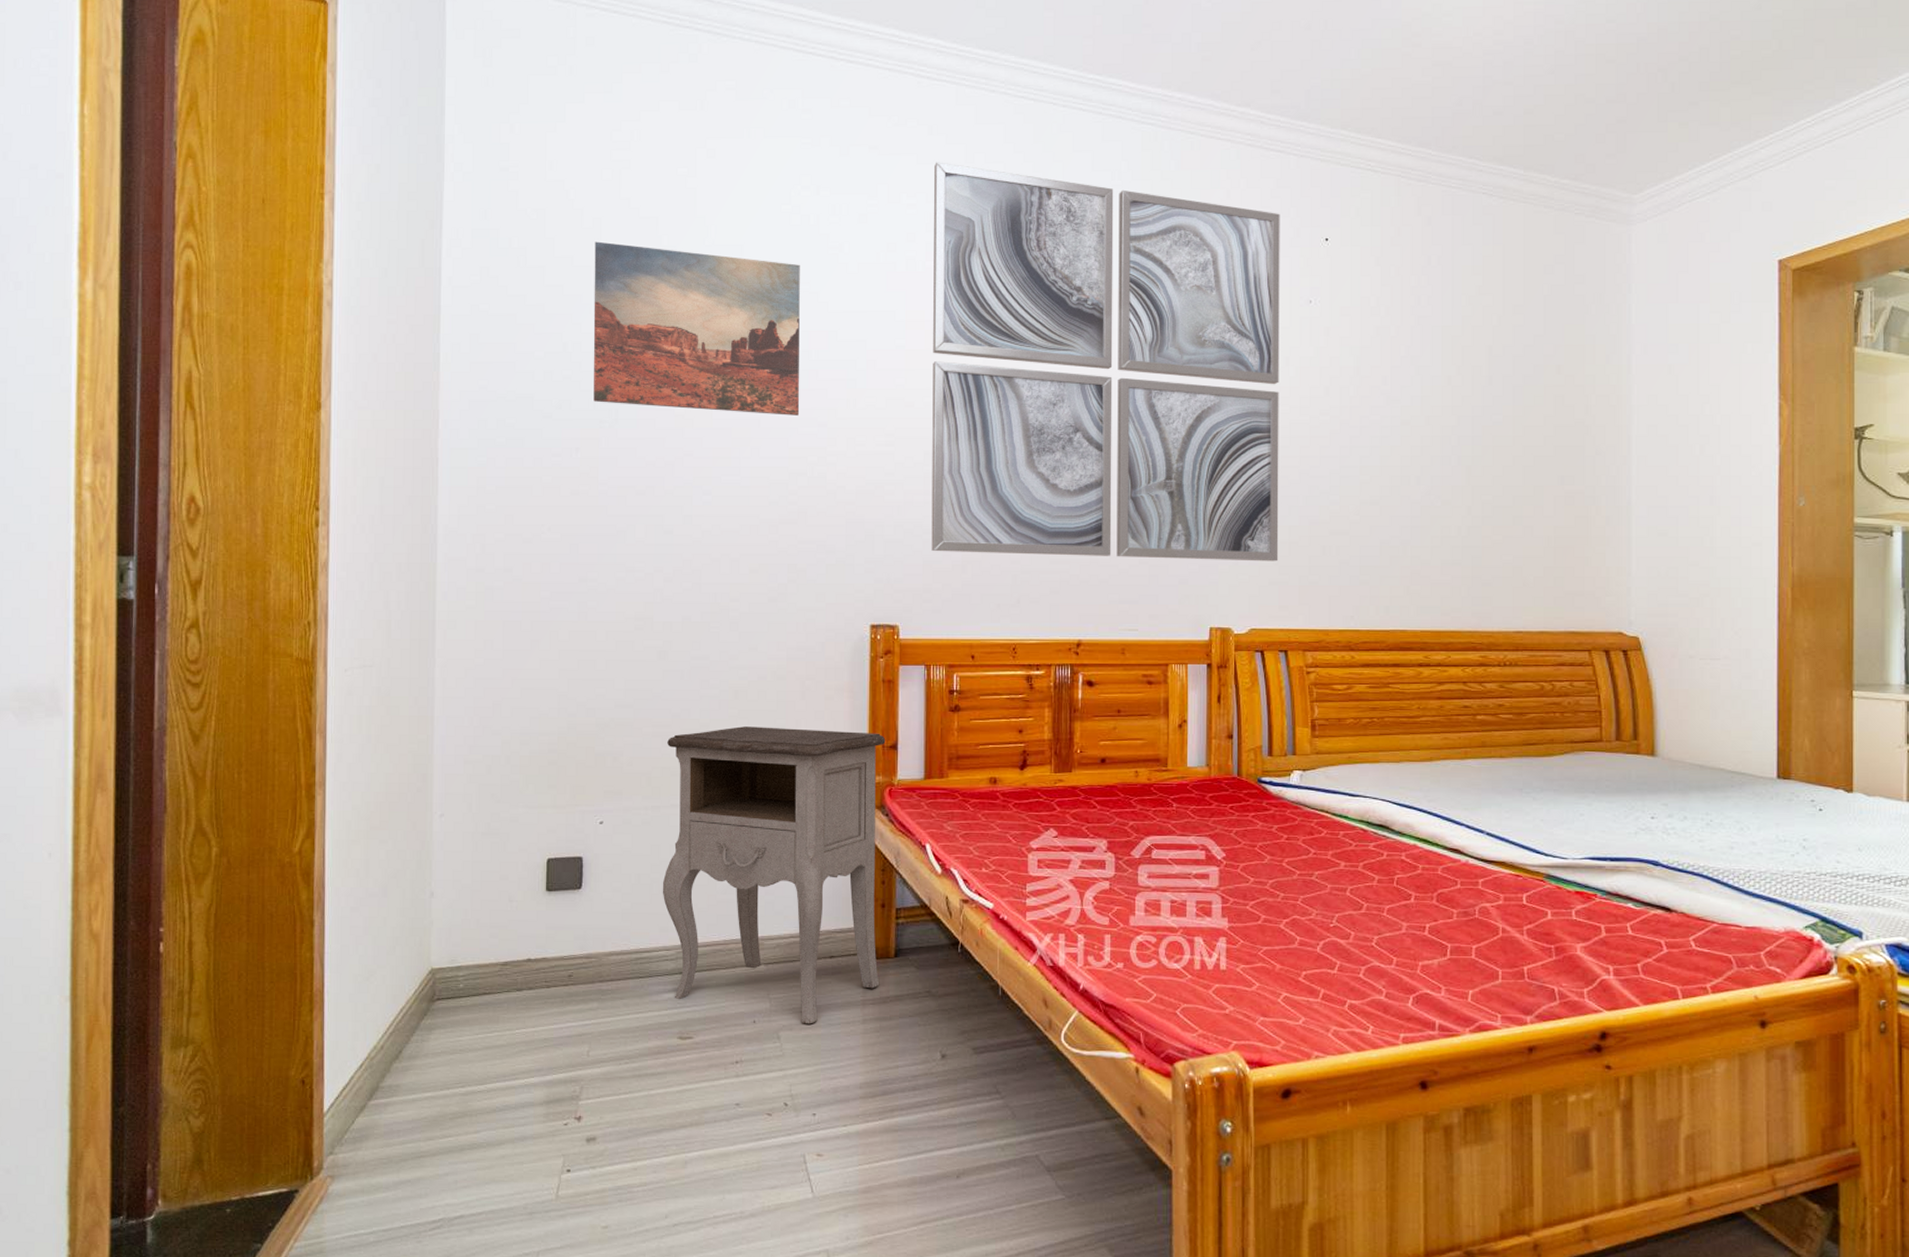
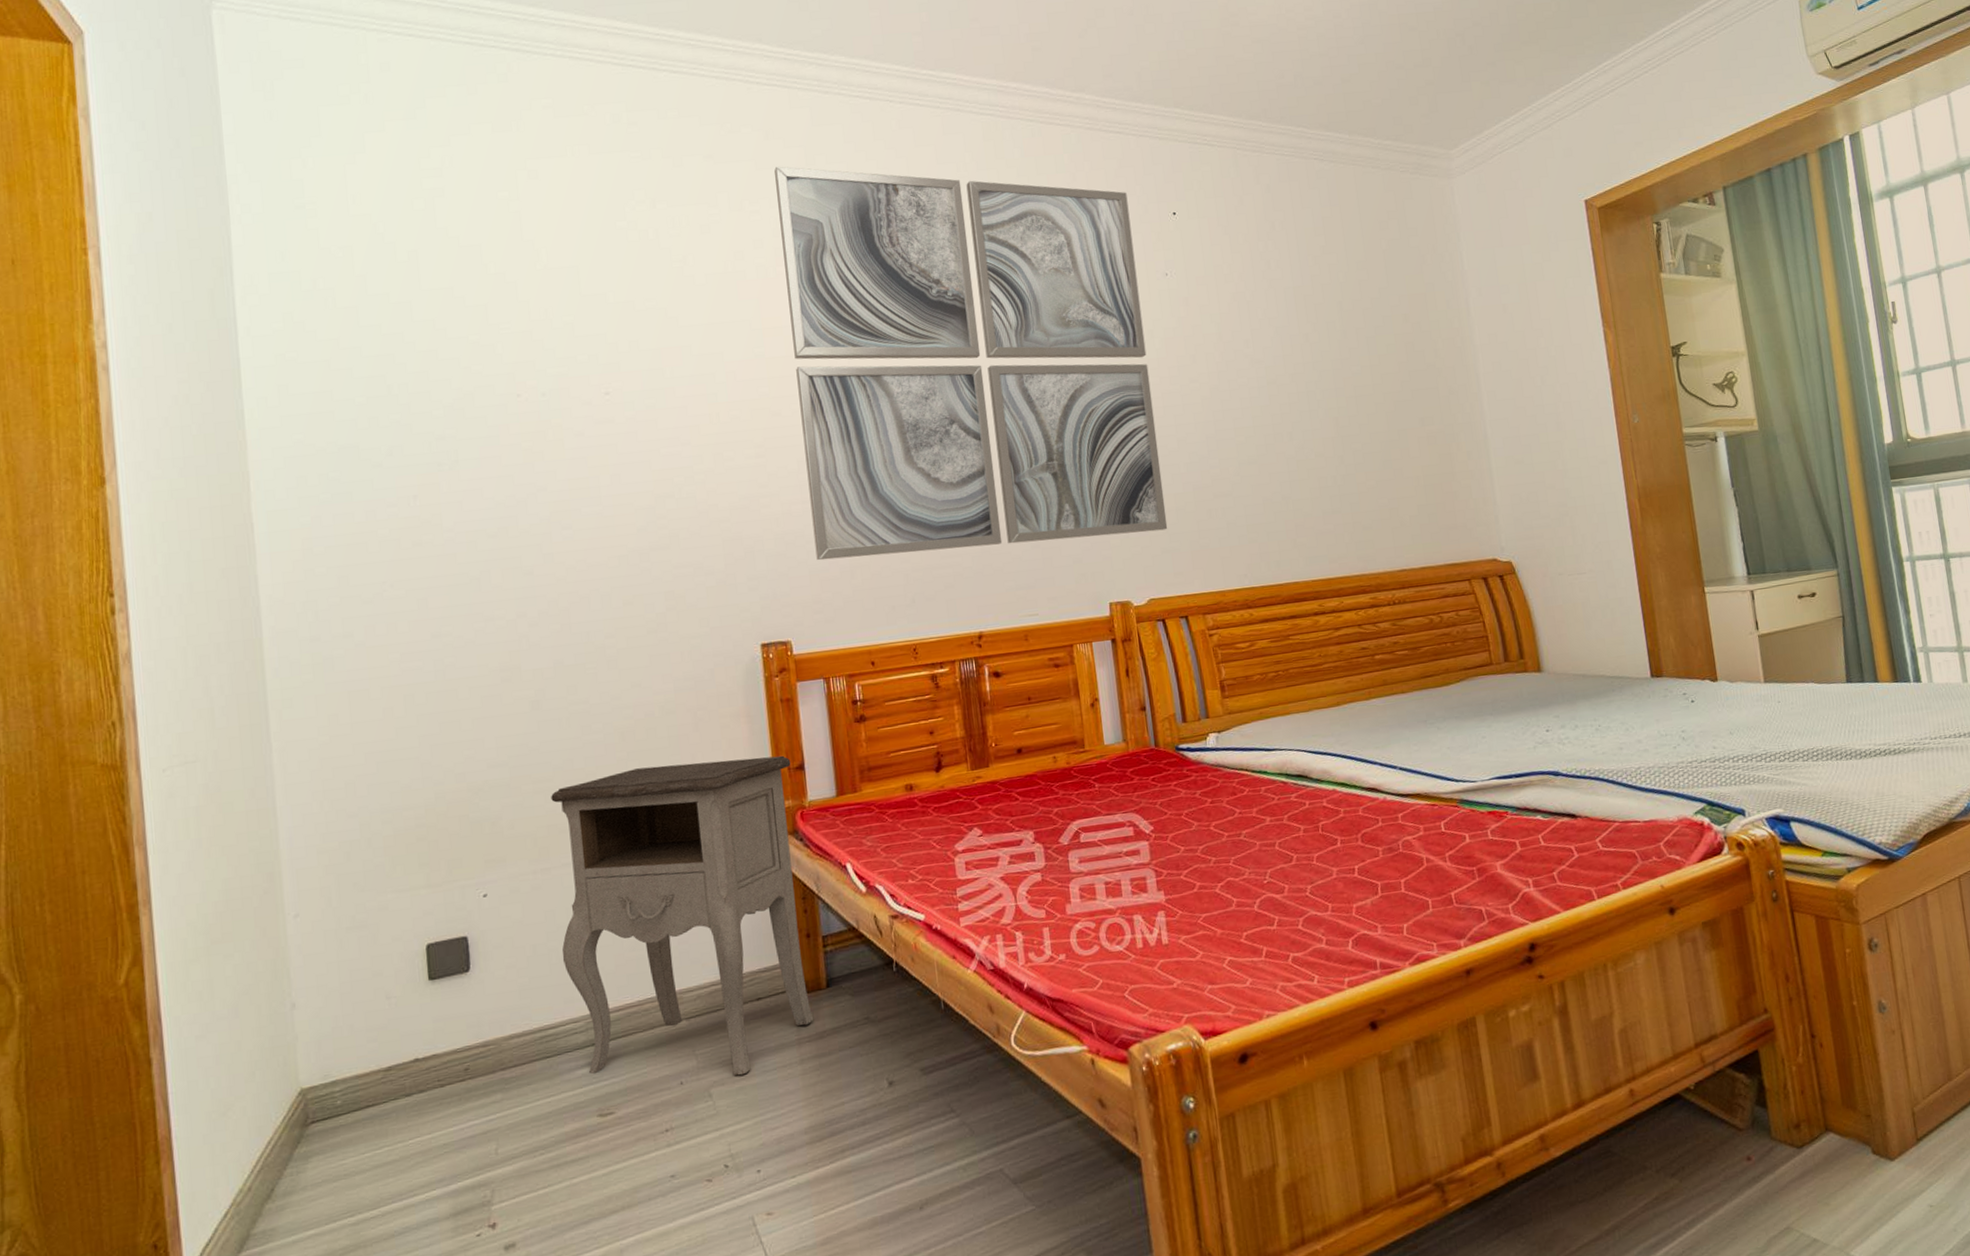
wall art: present [593,241,800,415] -> none [412,275,660,445]

